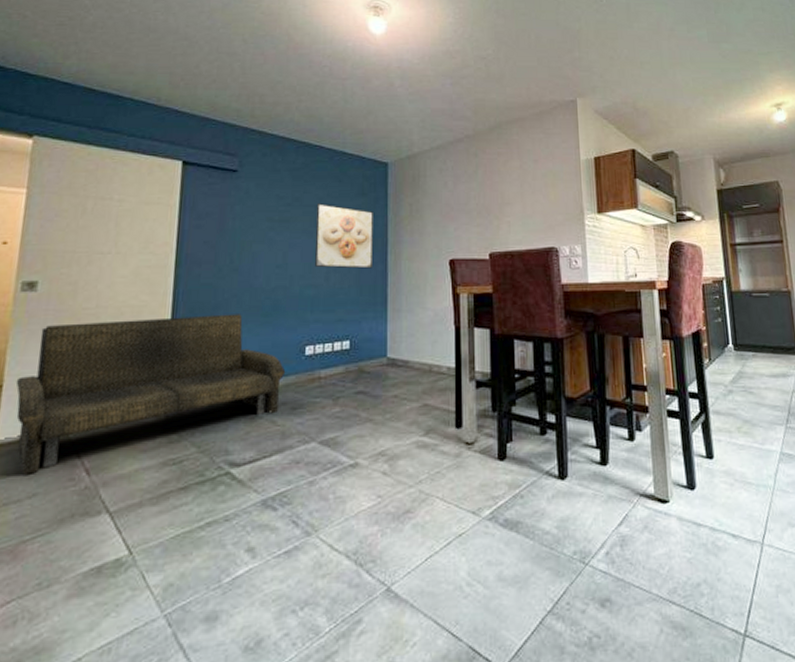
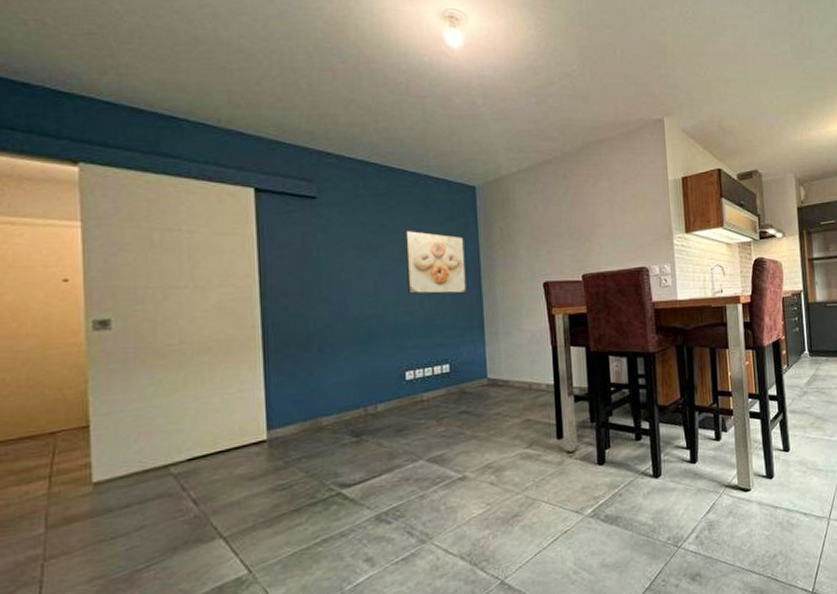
sofa: present [16,314,286,475] -> none [103,343,388,510]

